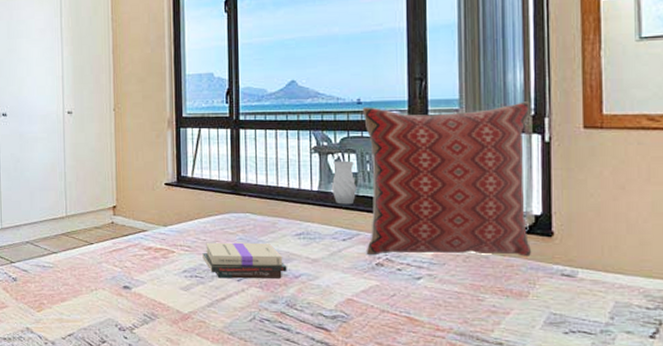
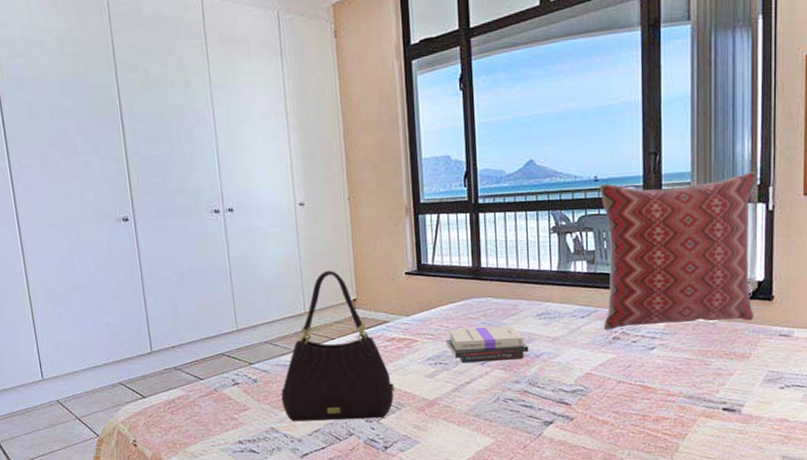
handbag: none [37,176,150,328] -> present [280,270,395,422]
vase: present [331,160,357,205] -> none [570,239,595,283]

